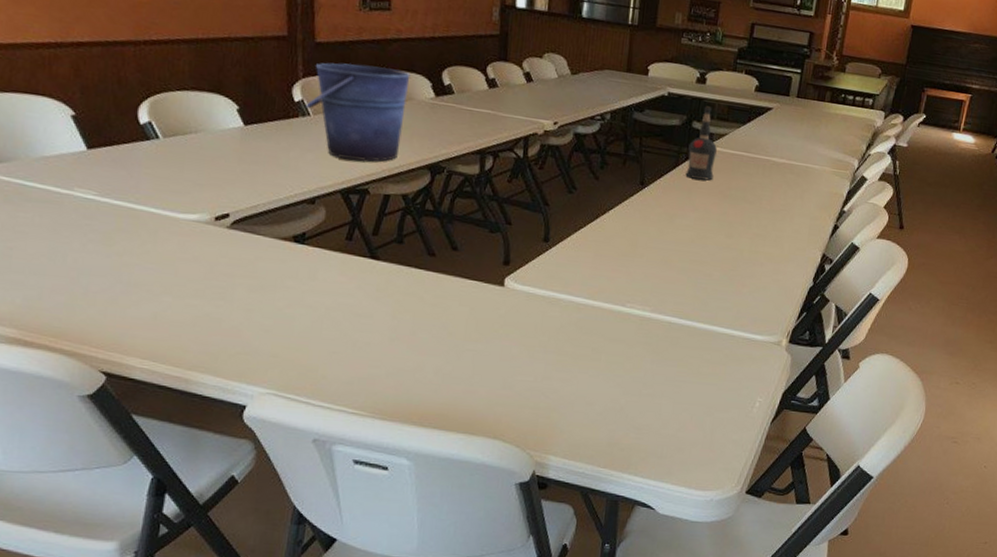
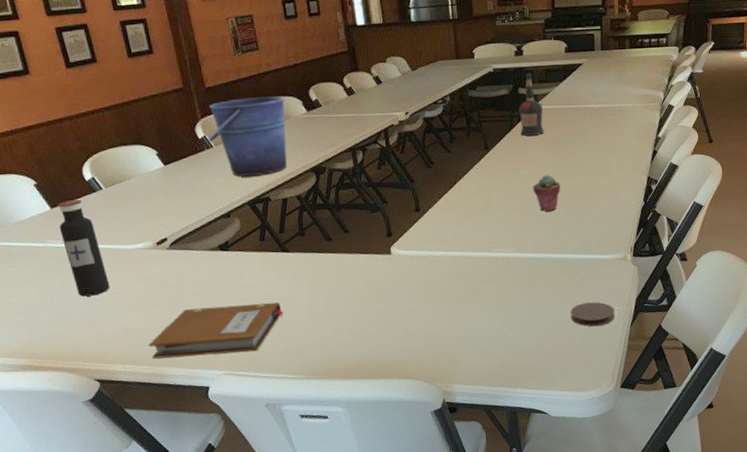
water bottle: none [92,143,145,267] -> present [58,200,110,297]
notebook: none [179,306,358,373] -> present [149,302,284,359]
potted succulent: none [687,228,721,273] -> present [532,174,561,212]
coaster: none [704,386,756,417] -> present [571,302,615,327]

